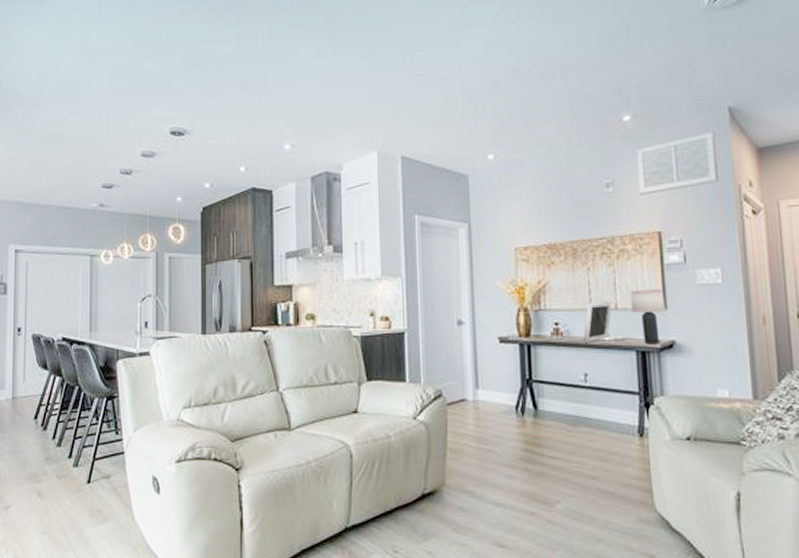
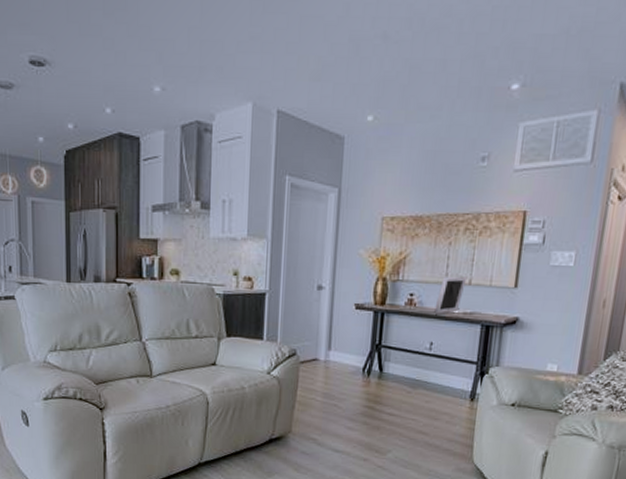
table lamp: present [630,289,666,345] -> none [483,267,517,320]

